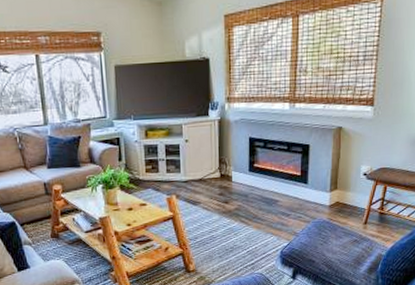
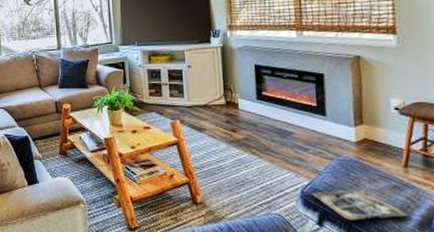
magazine: none [289,245,362,272] -> present [311,189,408,220]

